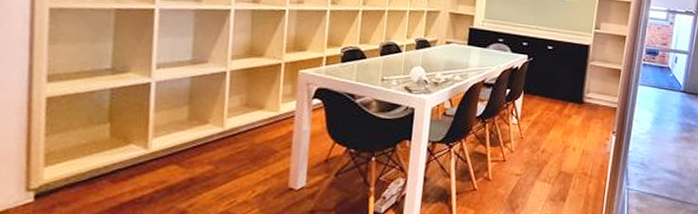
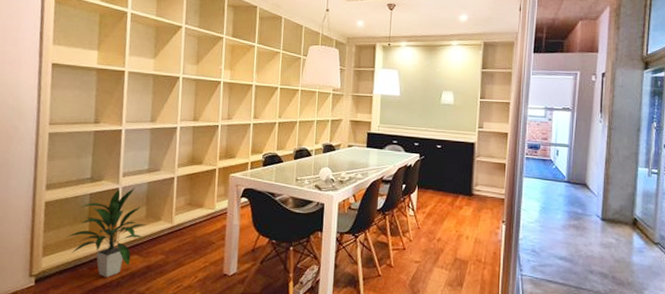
indoor plant: none [78,82,189,192] -> present [66,187,147,277]

